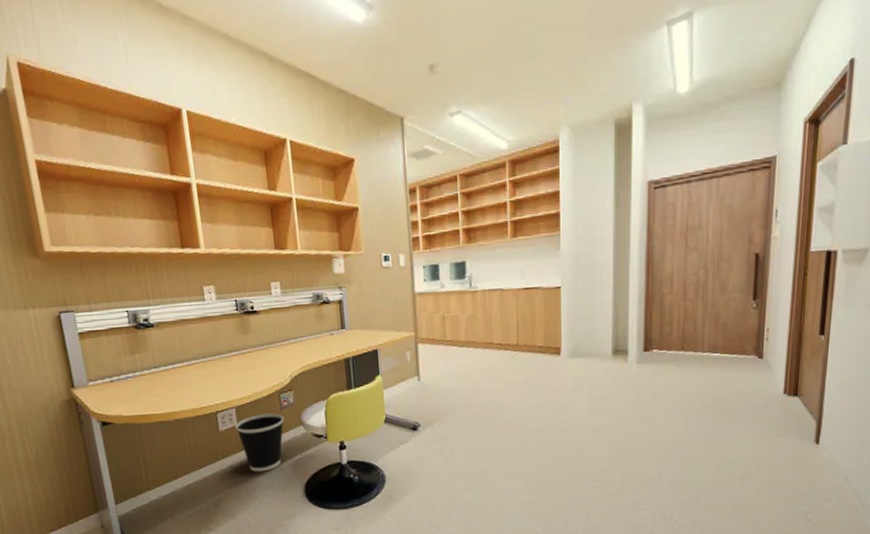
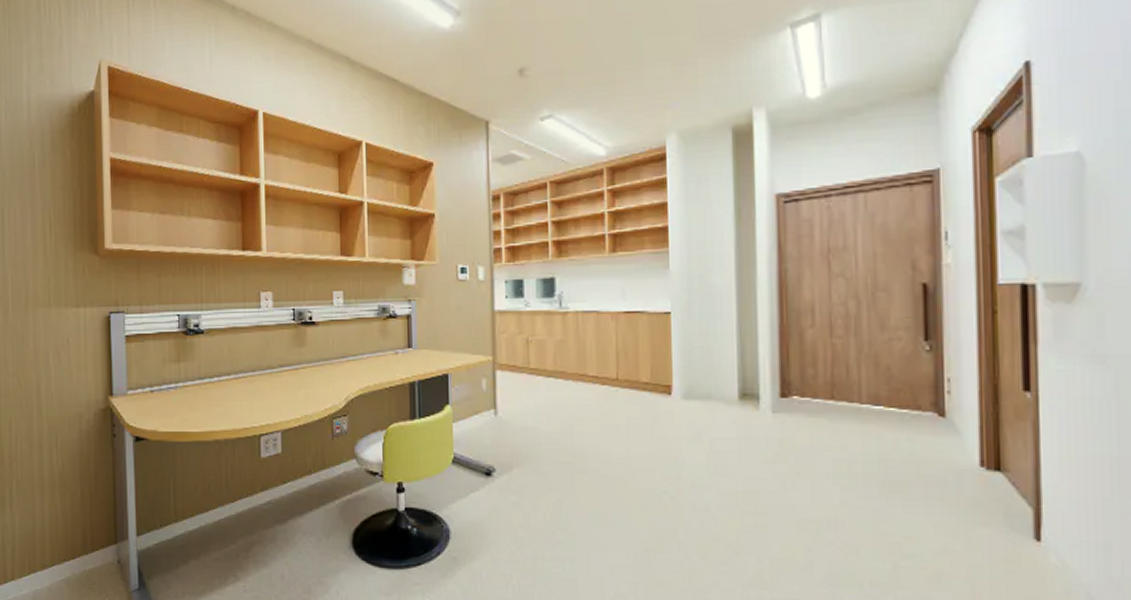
wastebasket: present [235,413,285,472] -> none [279,441,335,512]

